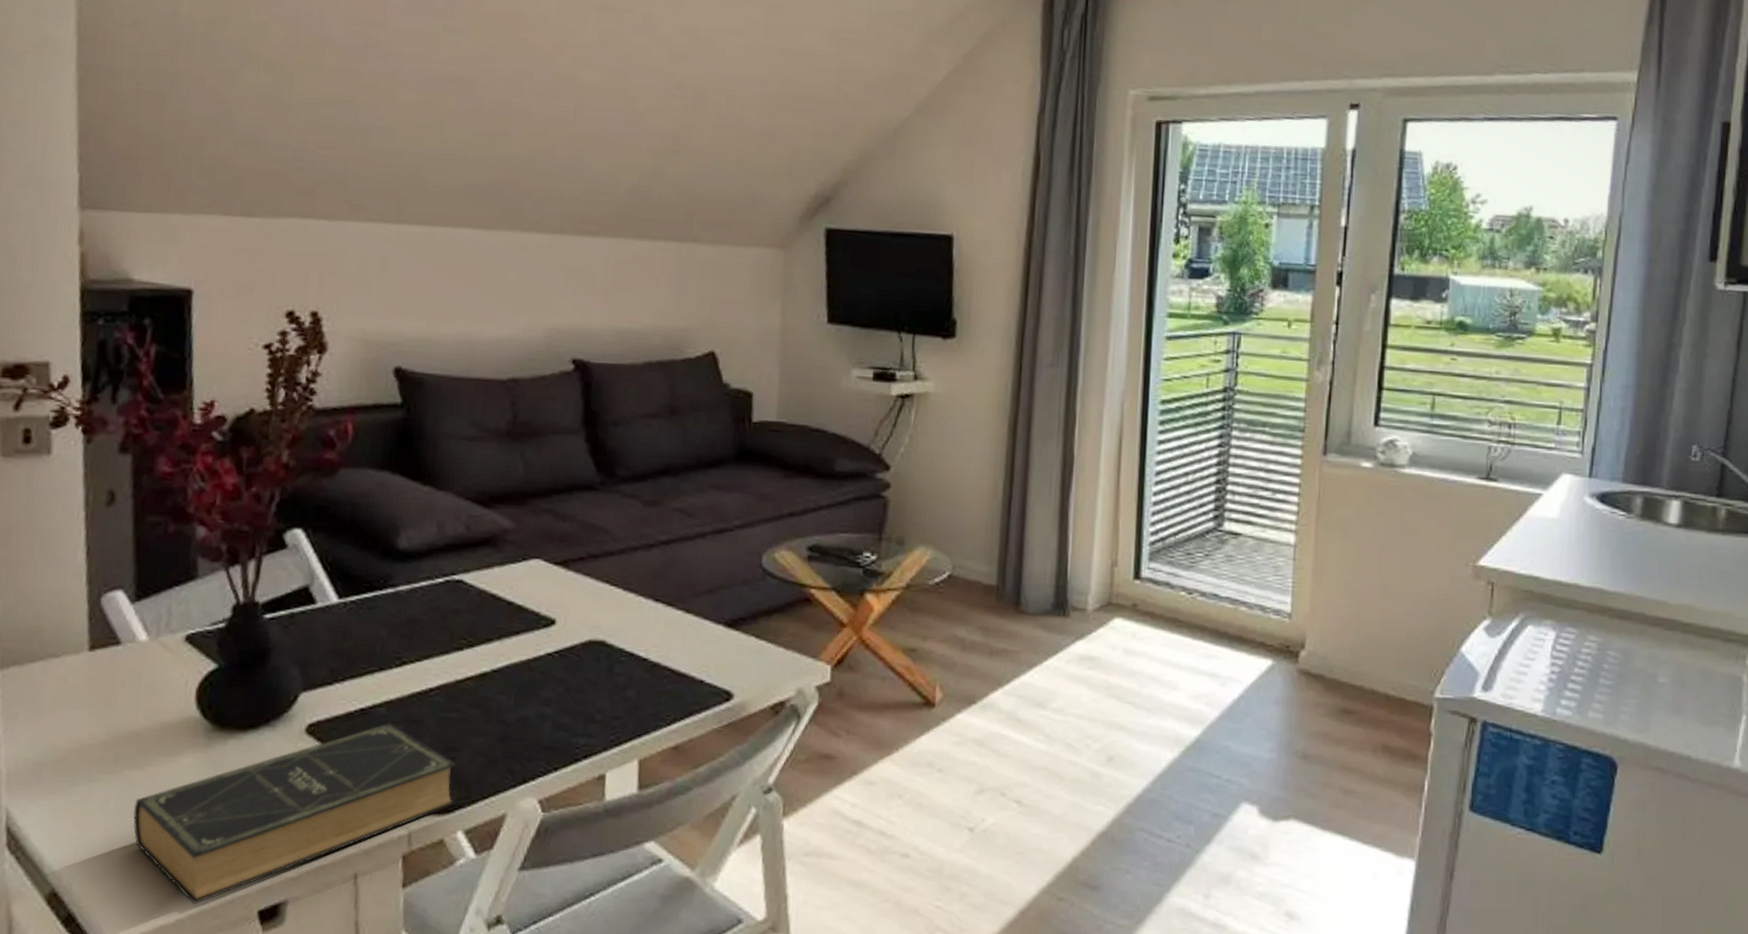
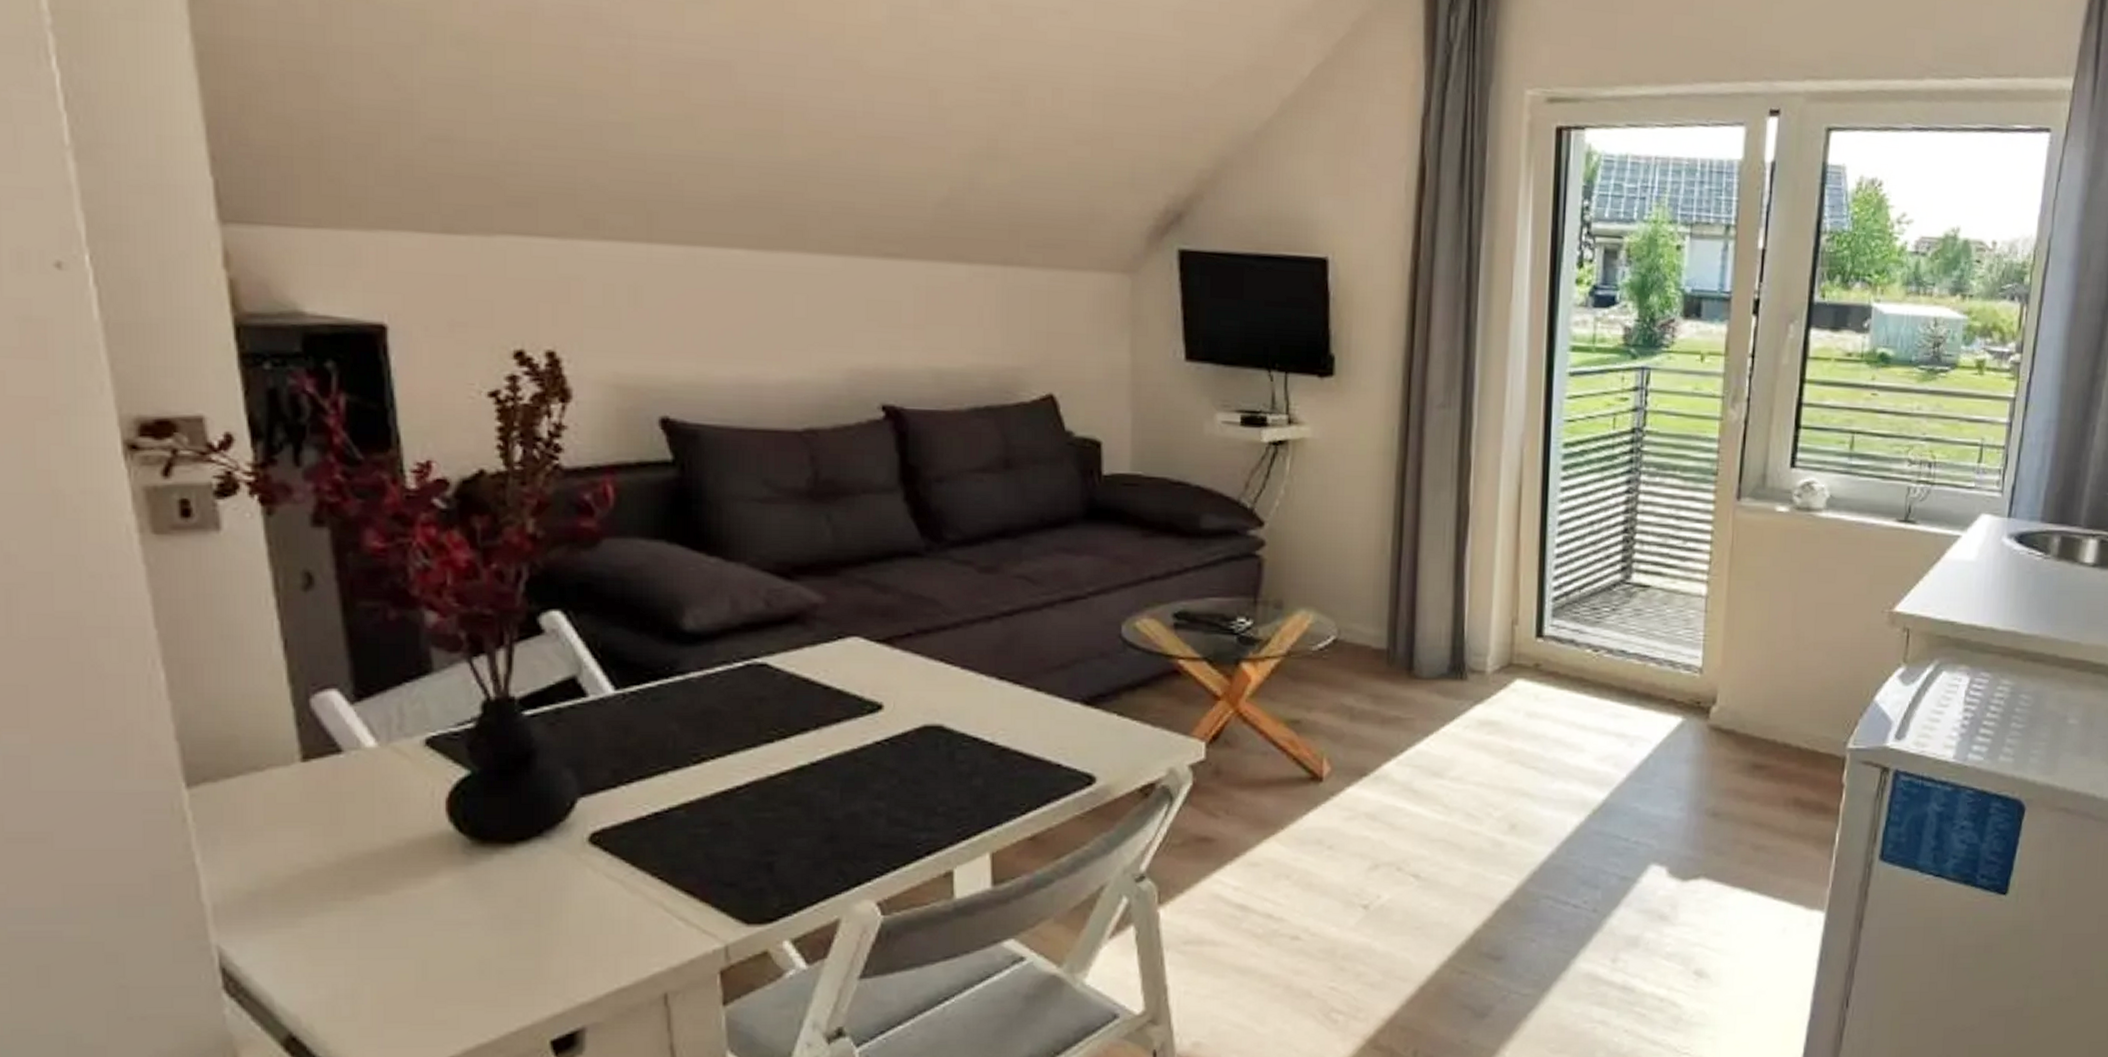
book: present [132,722,457,905] -> none [381,827,780,1040]

